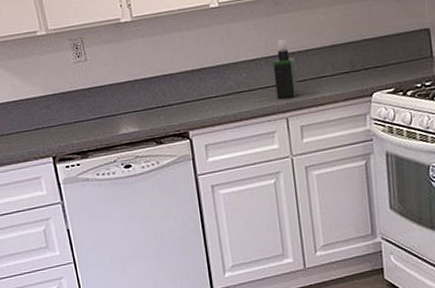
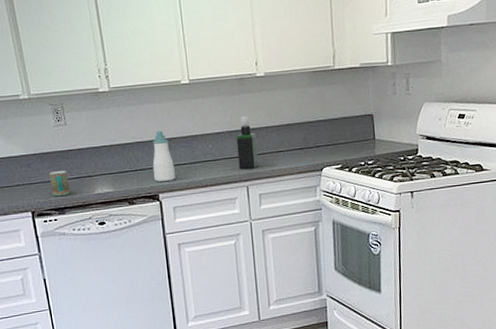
mug: none [70,110,93,139] -> present [49,171,70,196]
soap bottle: none [180,60,206,118] -> present [152,130,175,182]

